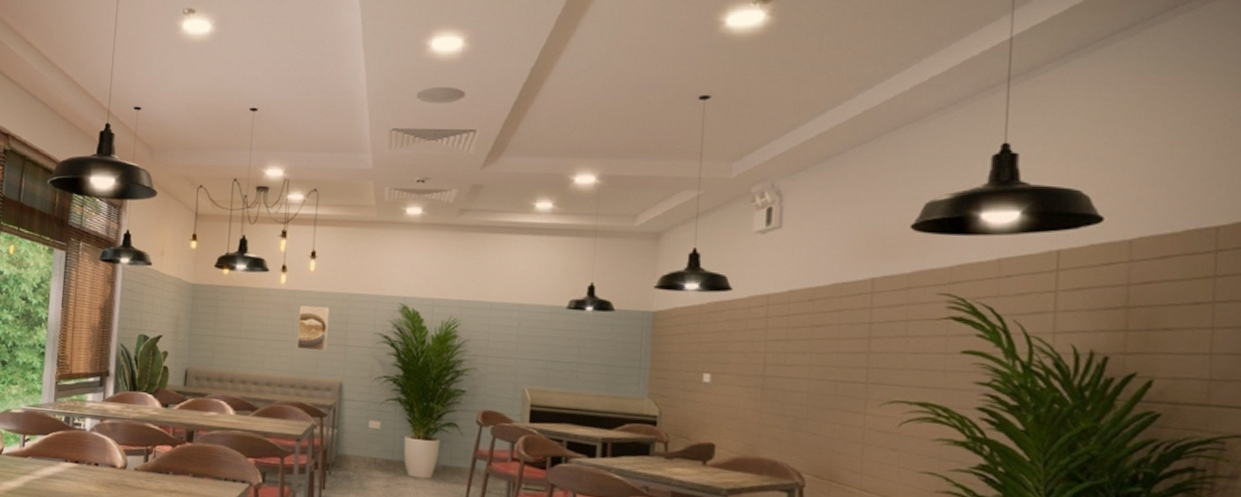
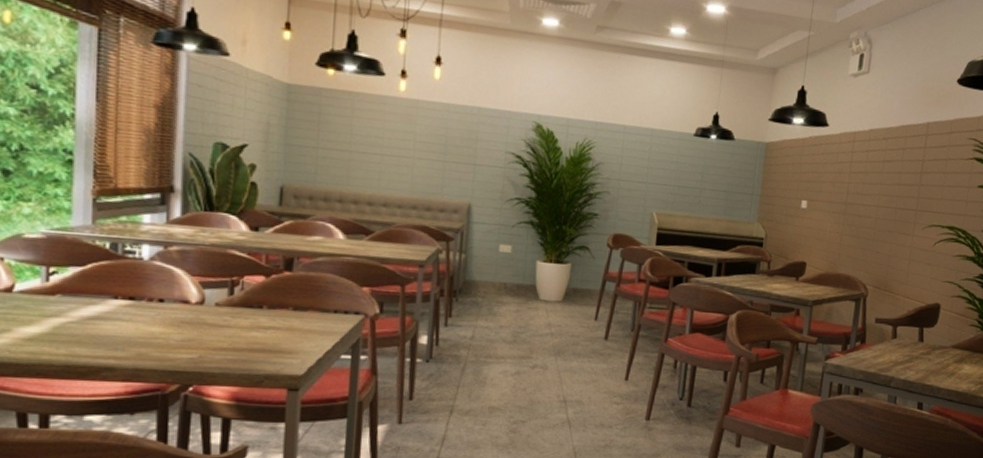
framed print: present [296,305,329,352] -> none [419,117,457,170]

